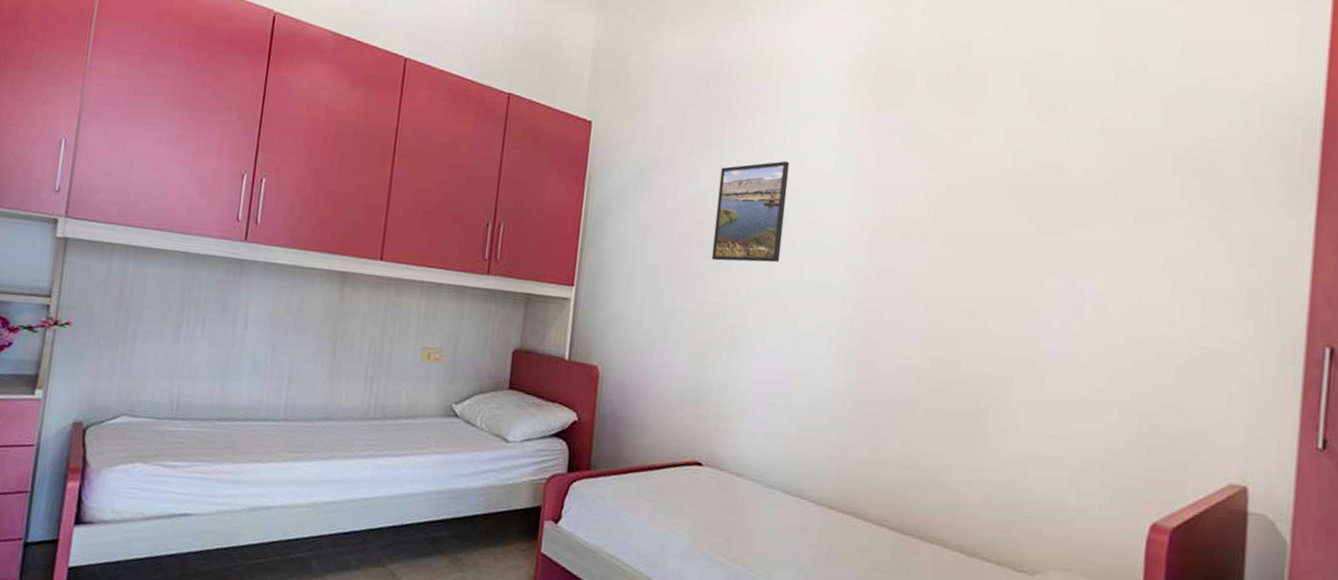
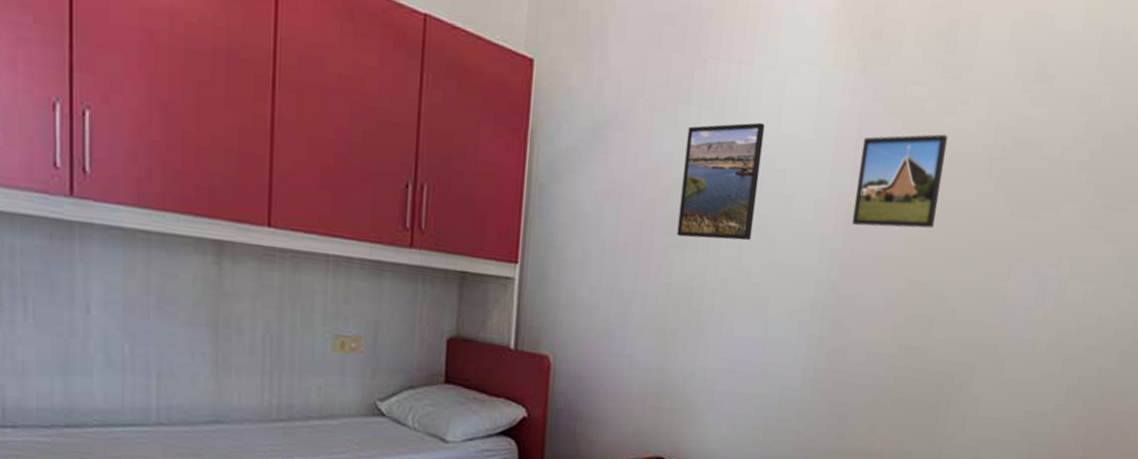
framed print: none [875,162,966,248] -> present [851,134,948,229]

